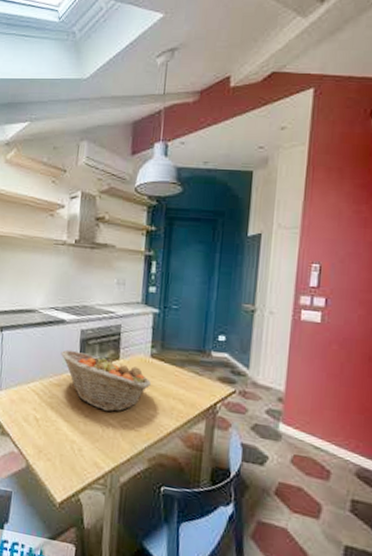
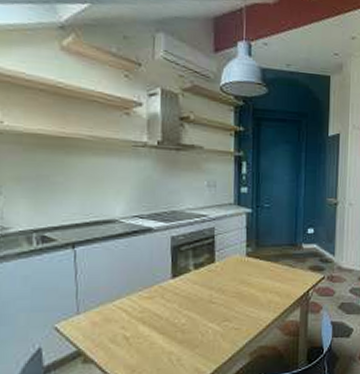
fruit basket: present [60,349,152,412] -> none [149,259,249,317]

